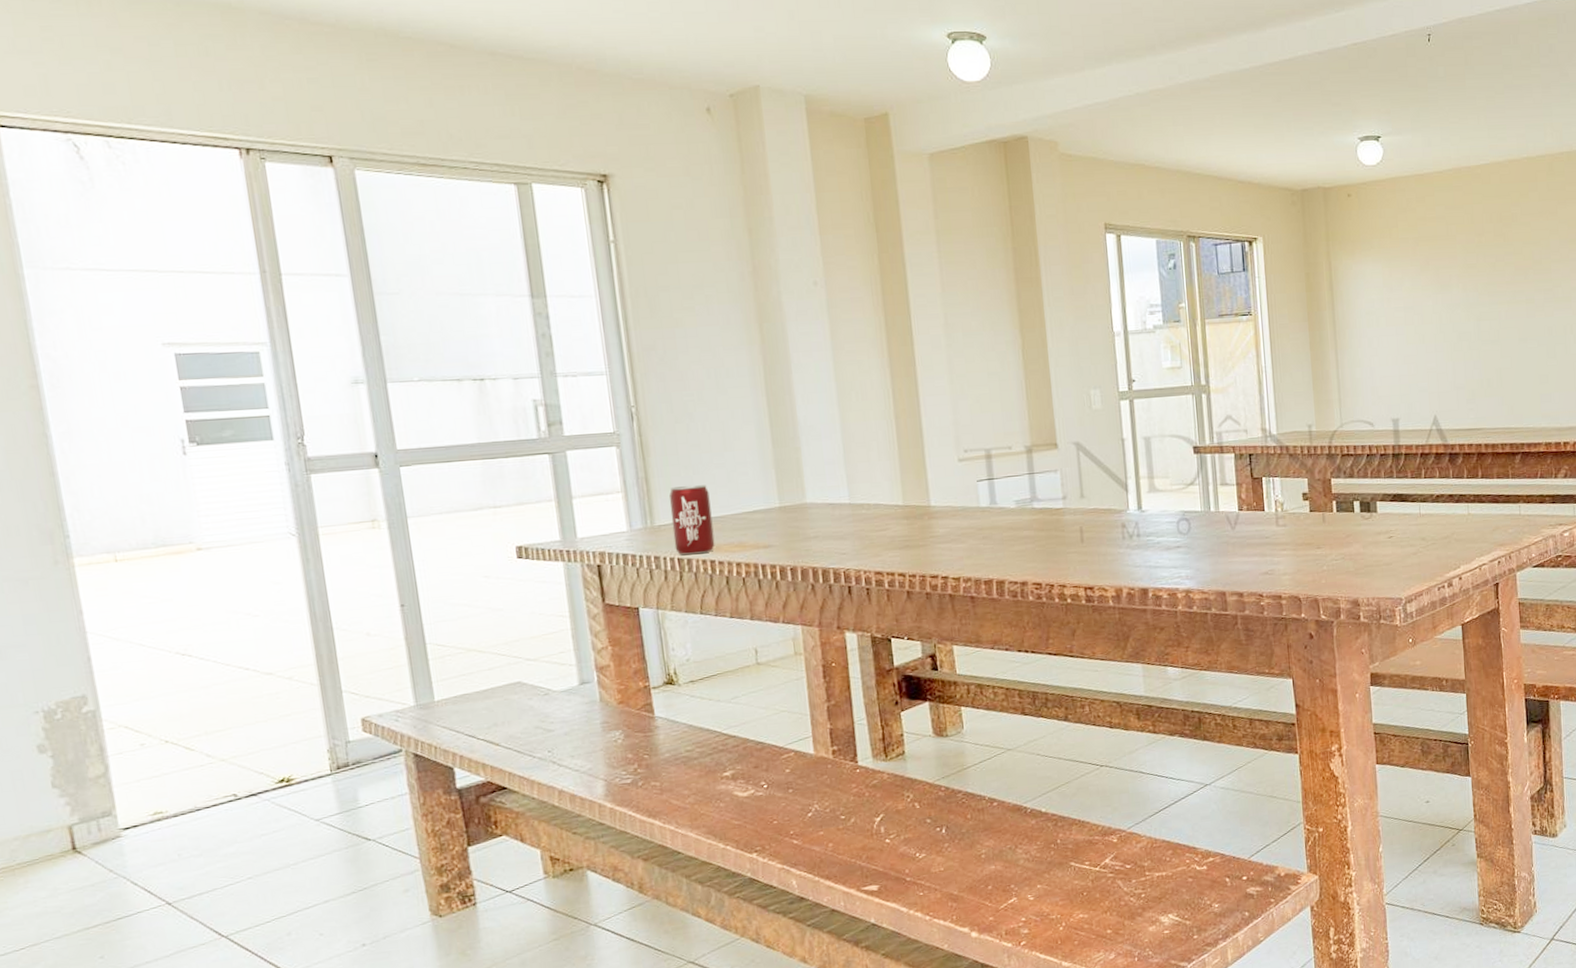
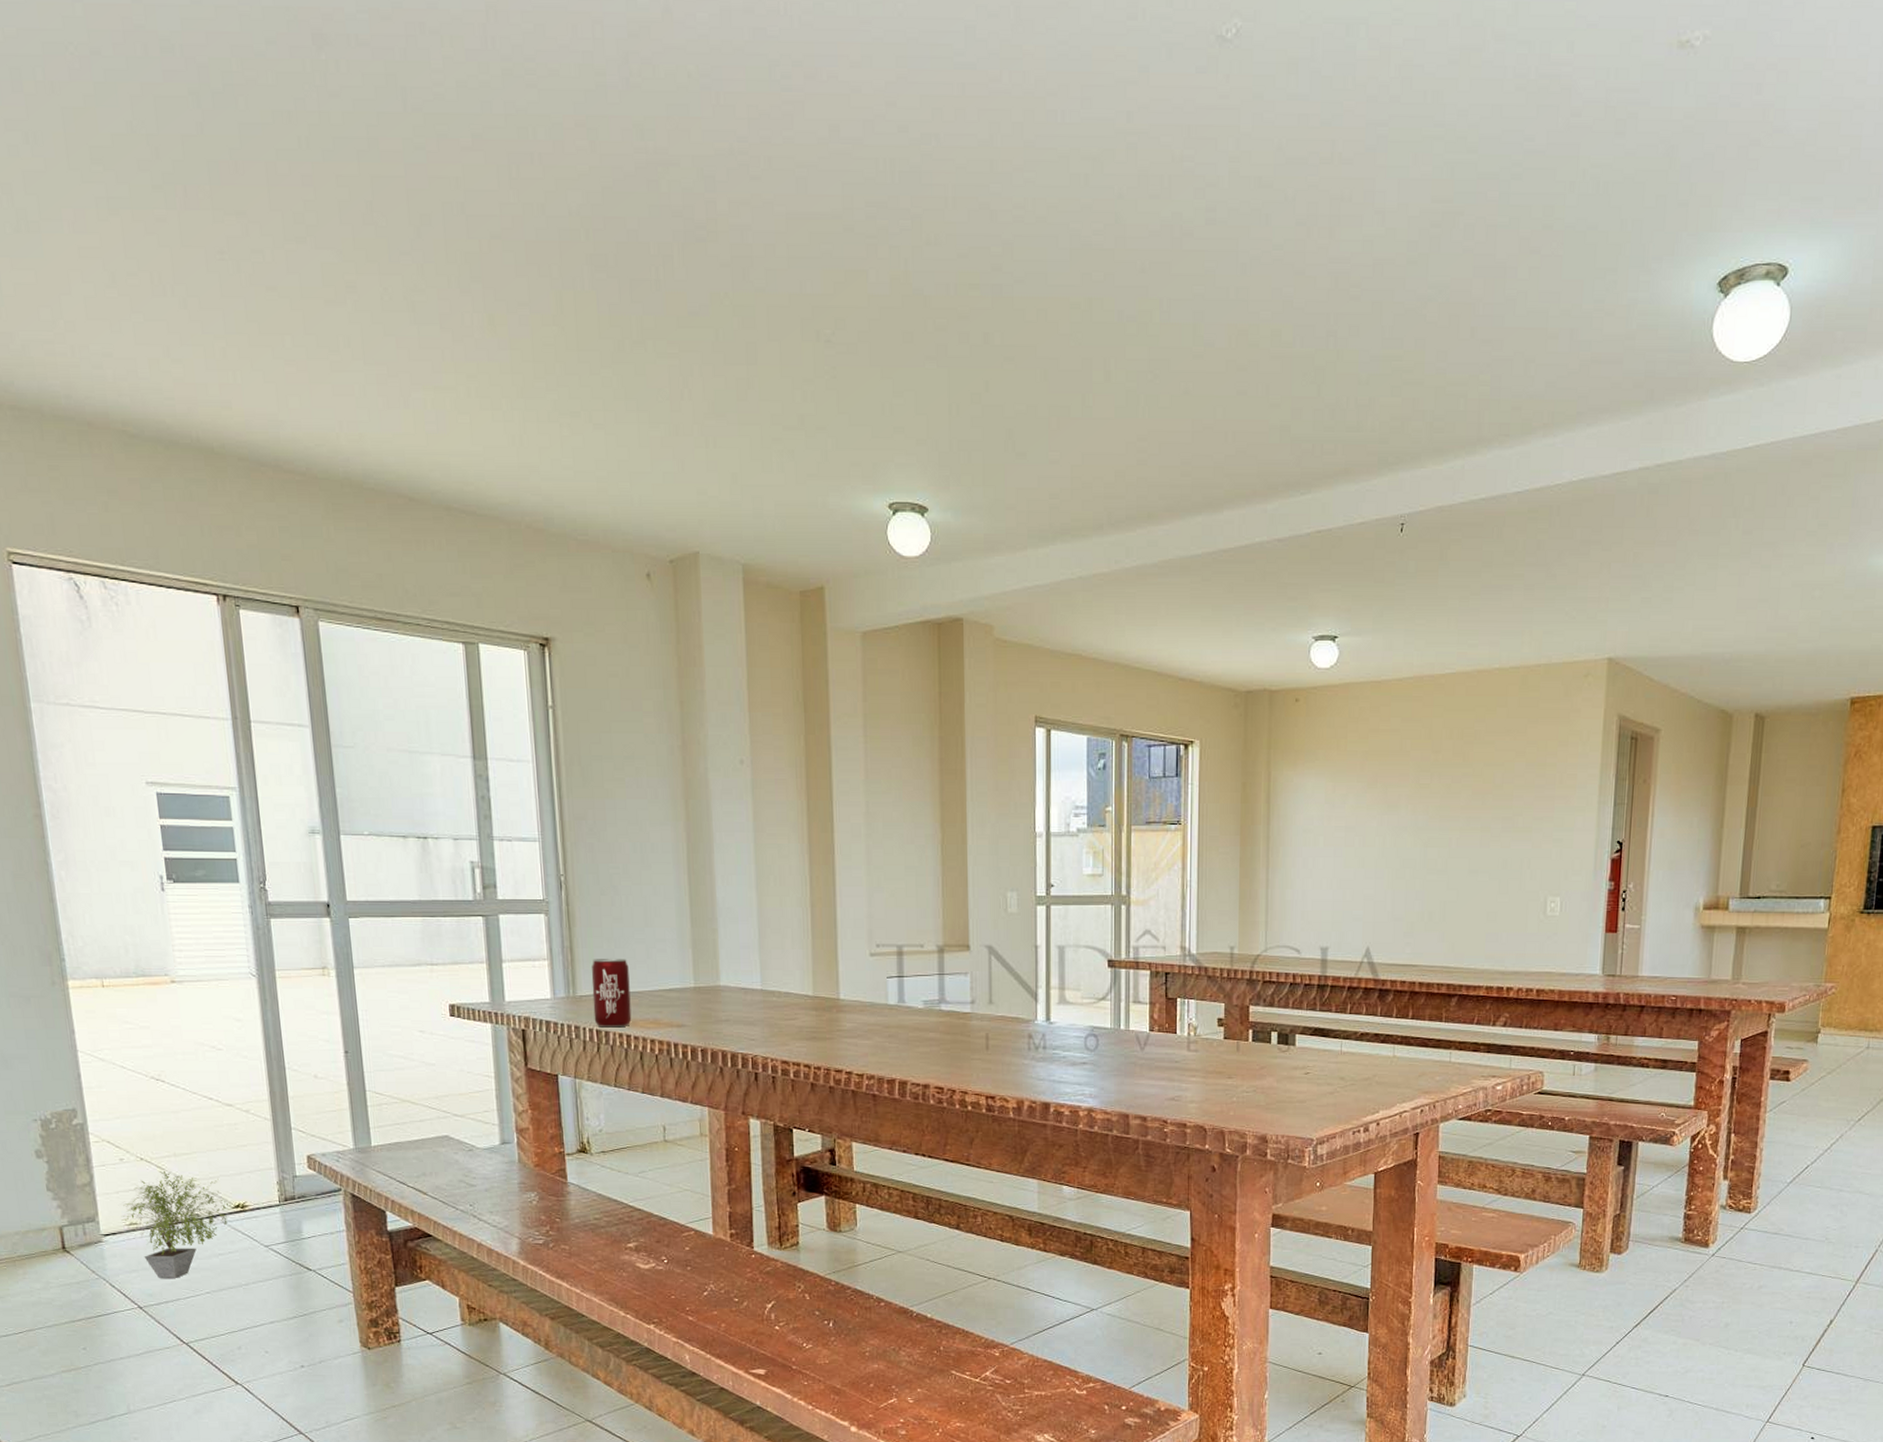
potted plant: none [143,752,274,869] -> present [121,1171,231,1278]

